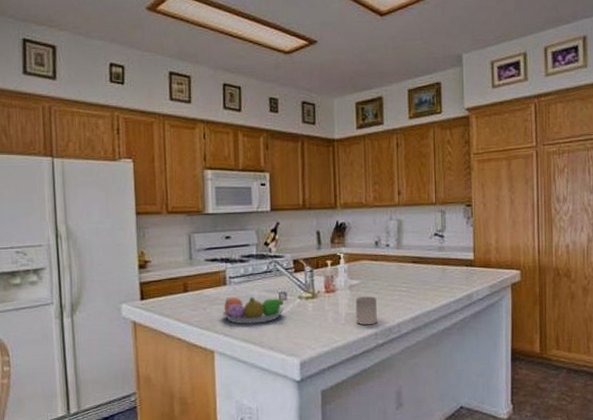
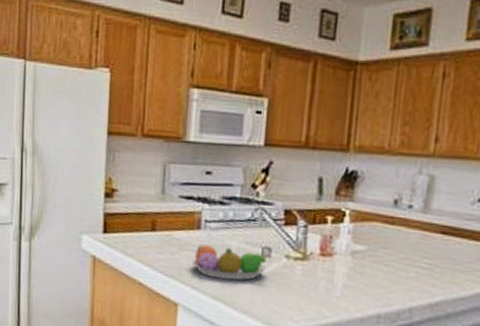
cup: present [355,296,377,325] -> none [354,266,386,304]

